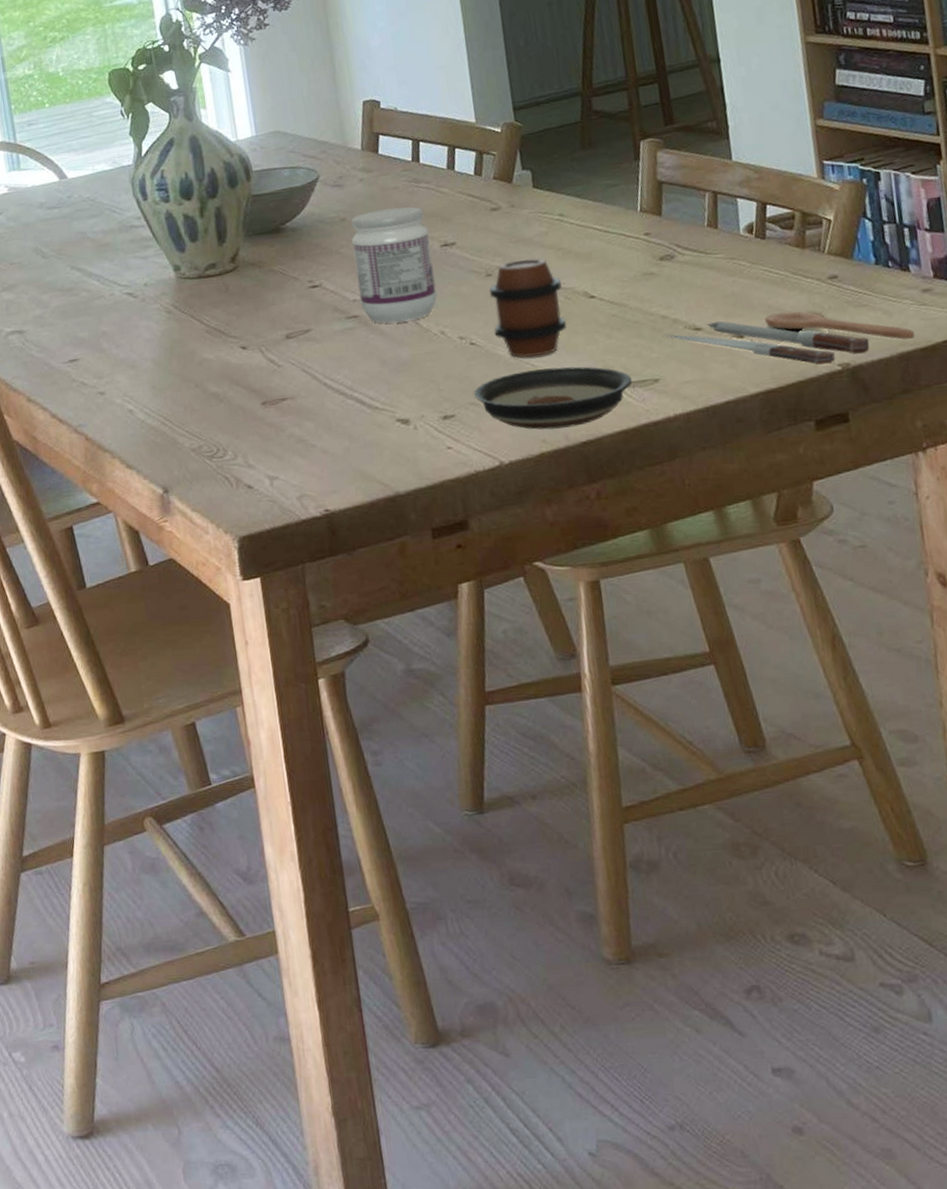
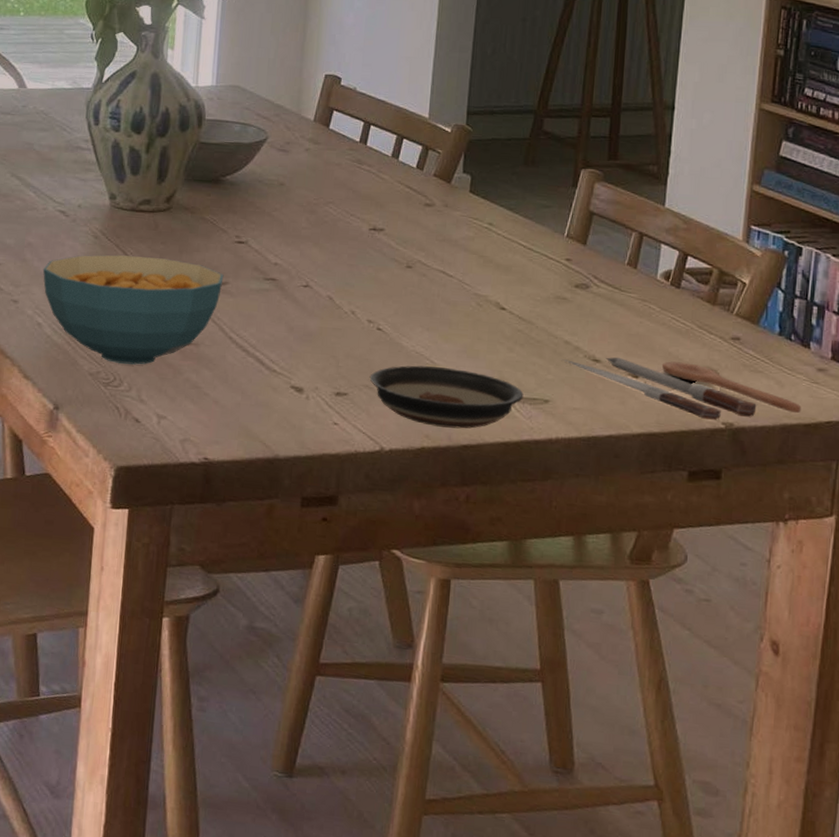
cereal bowl: none [122,317,306,434] -> present [42,255,224,365]
jam: present [351,206,437,324] -> none [281,182,361,295]
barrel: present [489,258,567,357] -> none [402,257,476,355]

